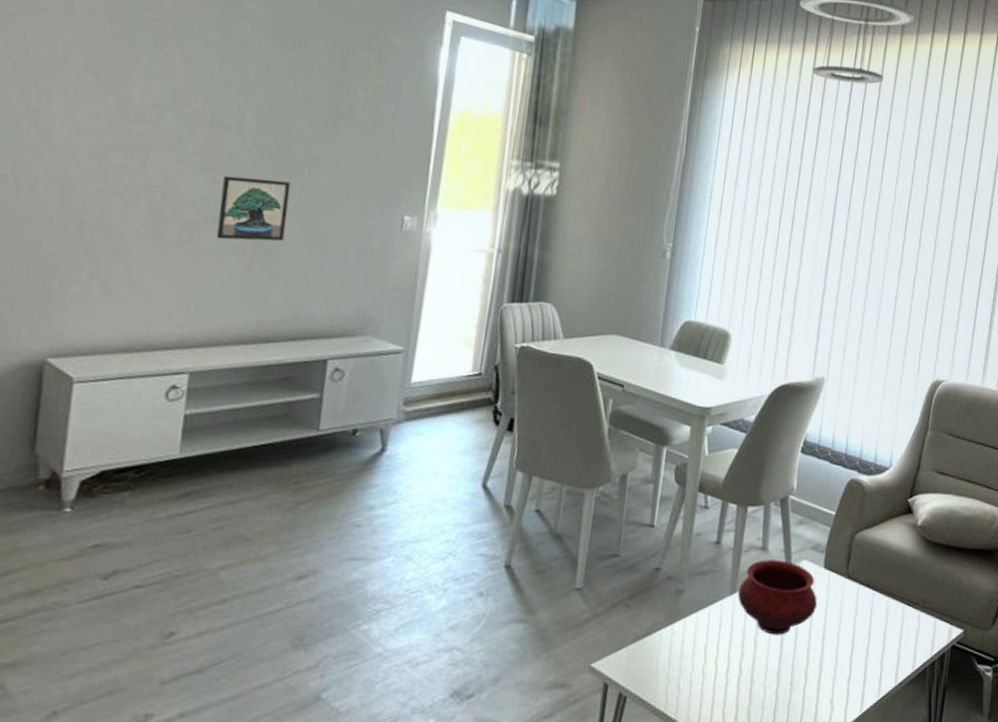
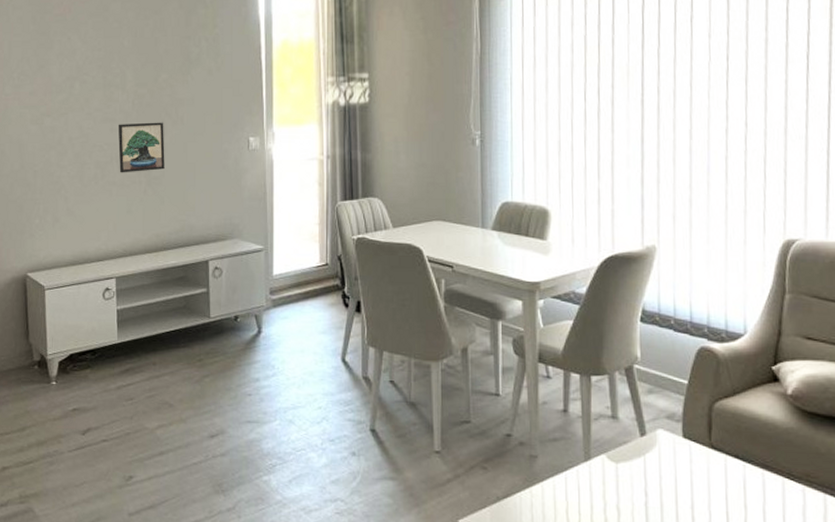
bowl: present [738,559,817,635] -> none [593,428,680,503]

